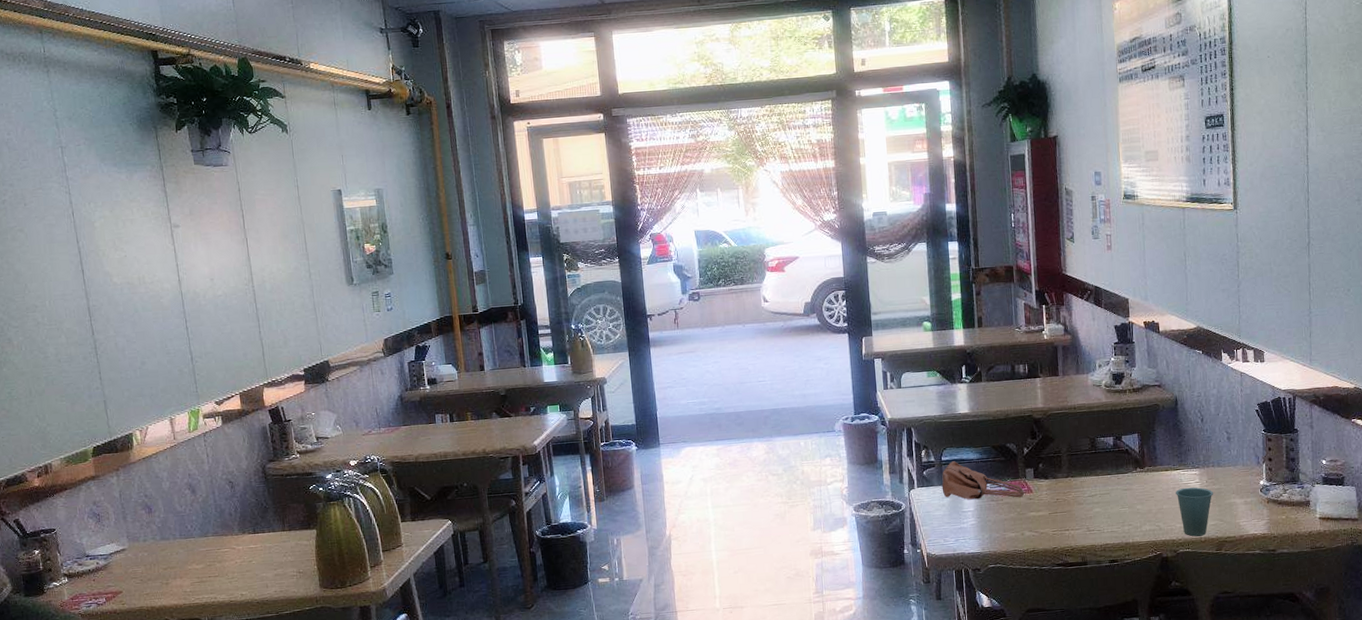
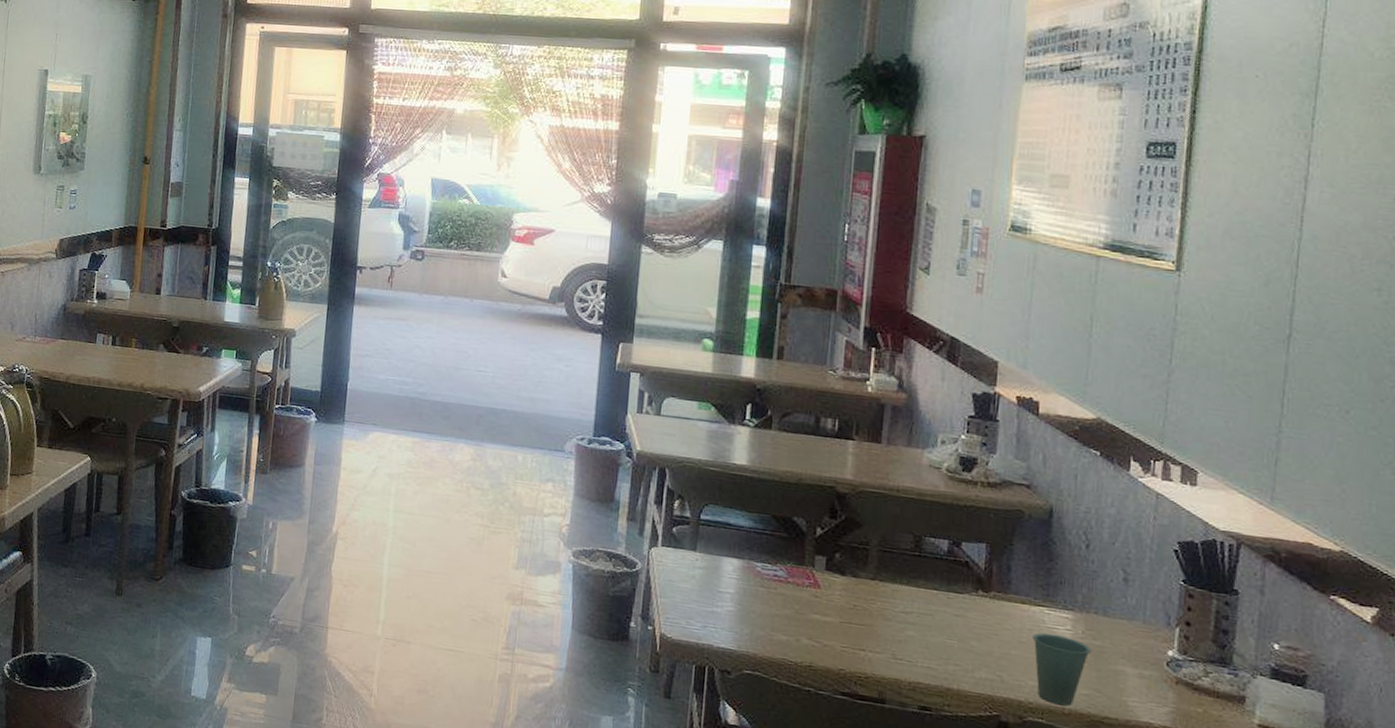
handbag: present [941,461,1024,500] -> none [694,522,808,592]

